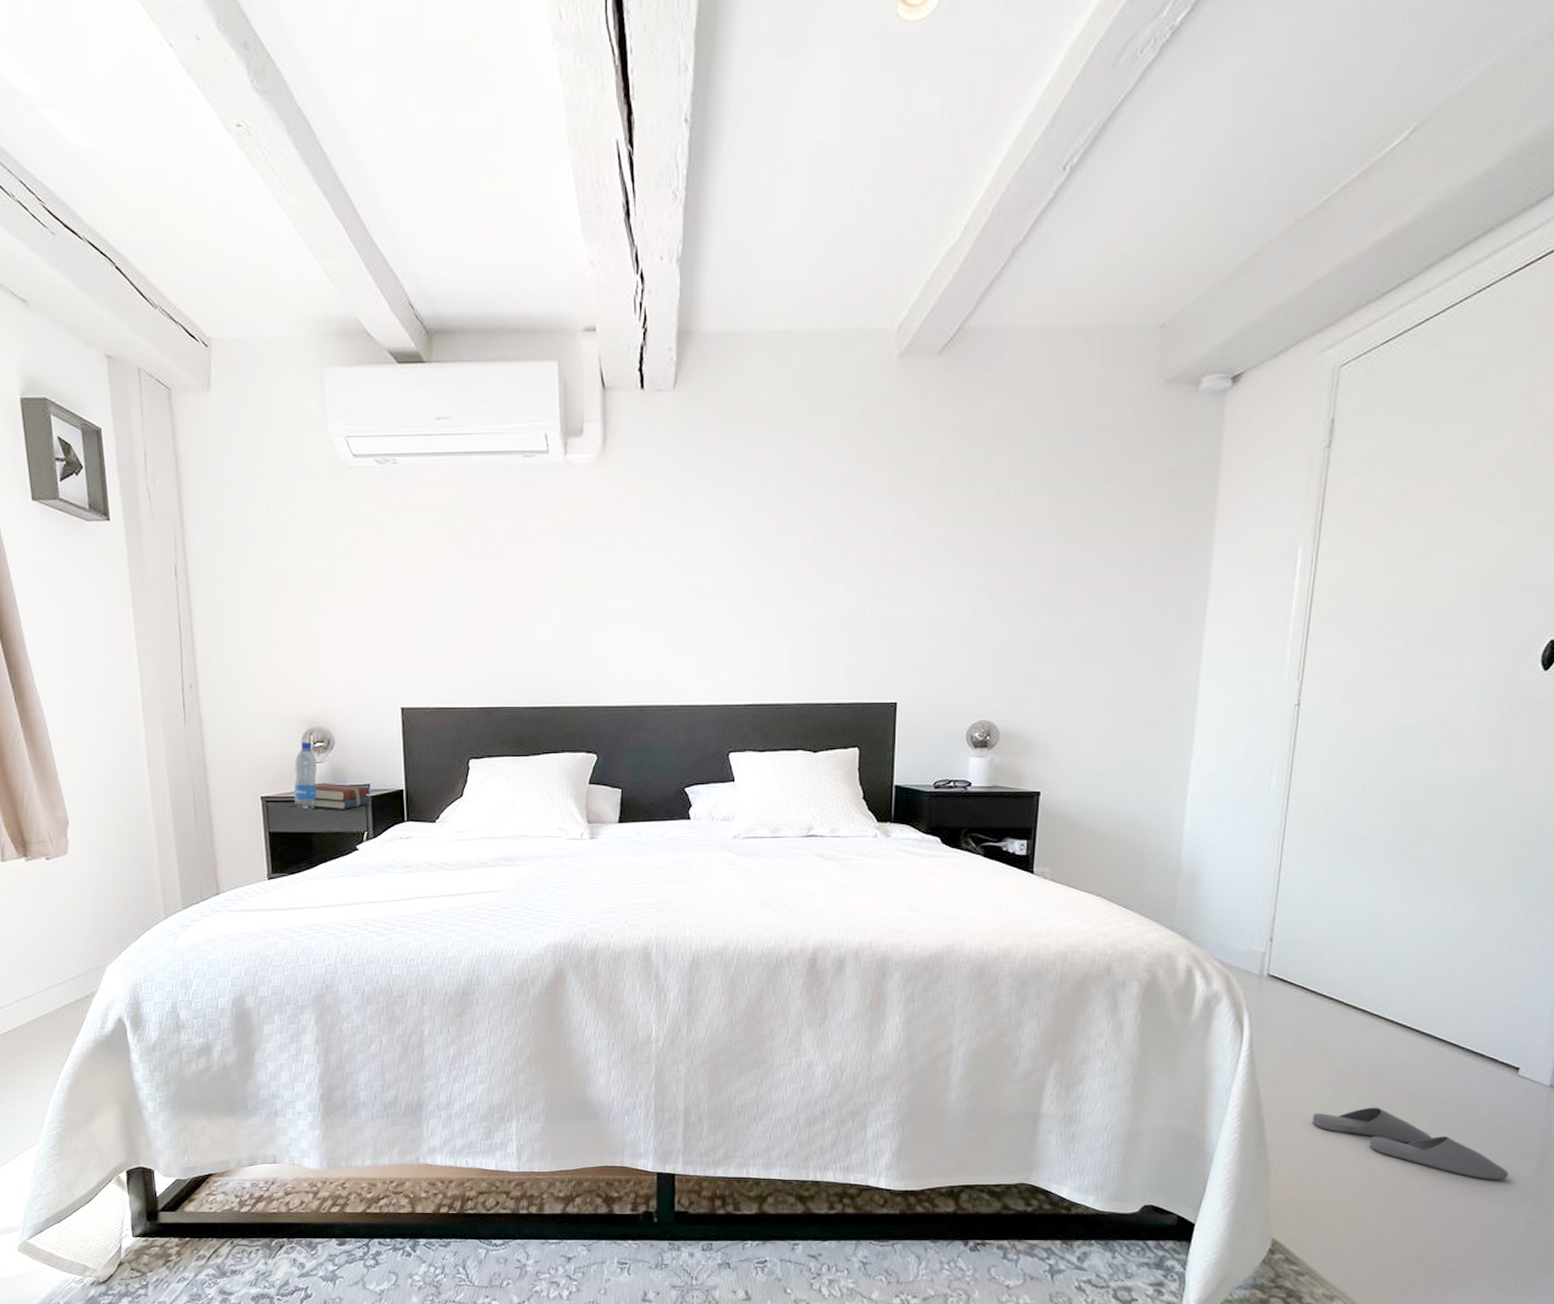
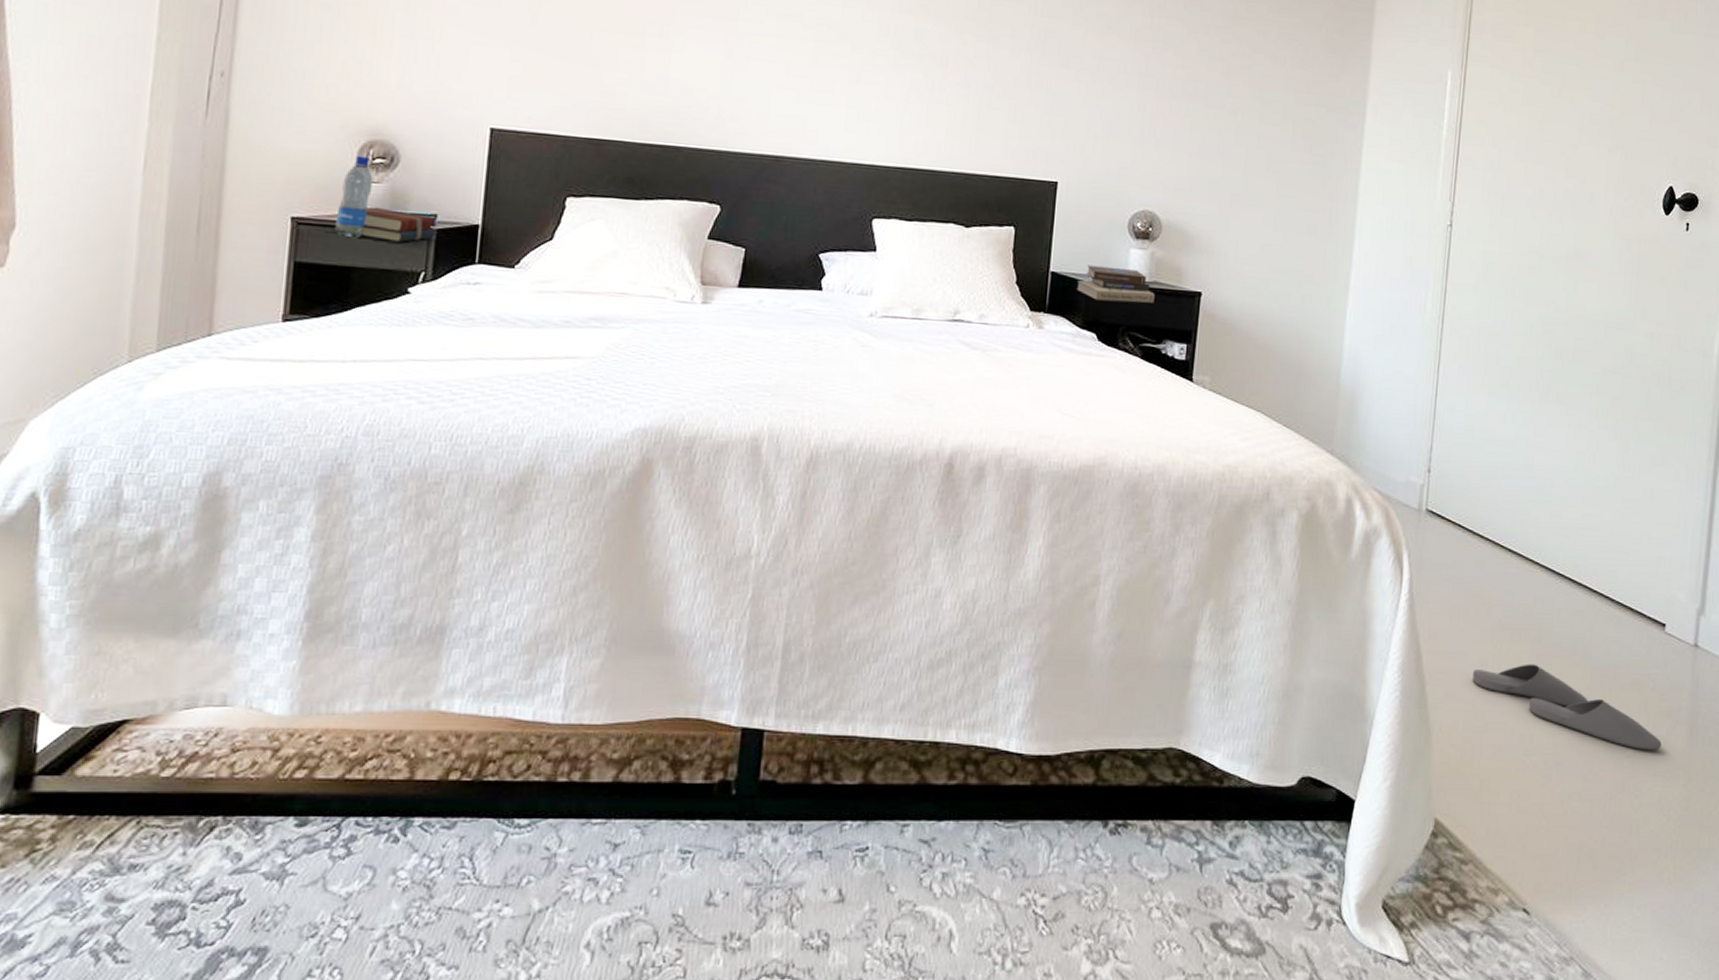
books: none [920,776,995,808] -> present [1077,265,1155,303]

